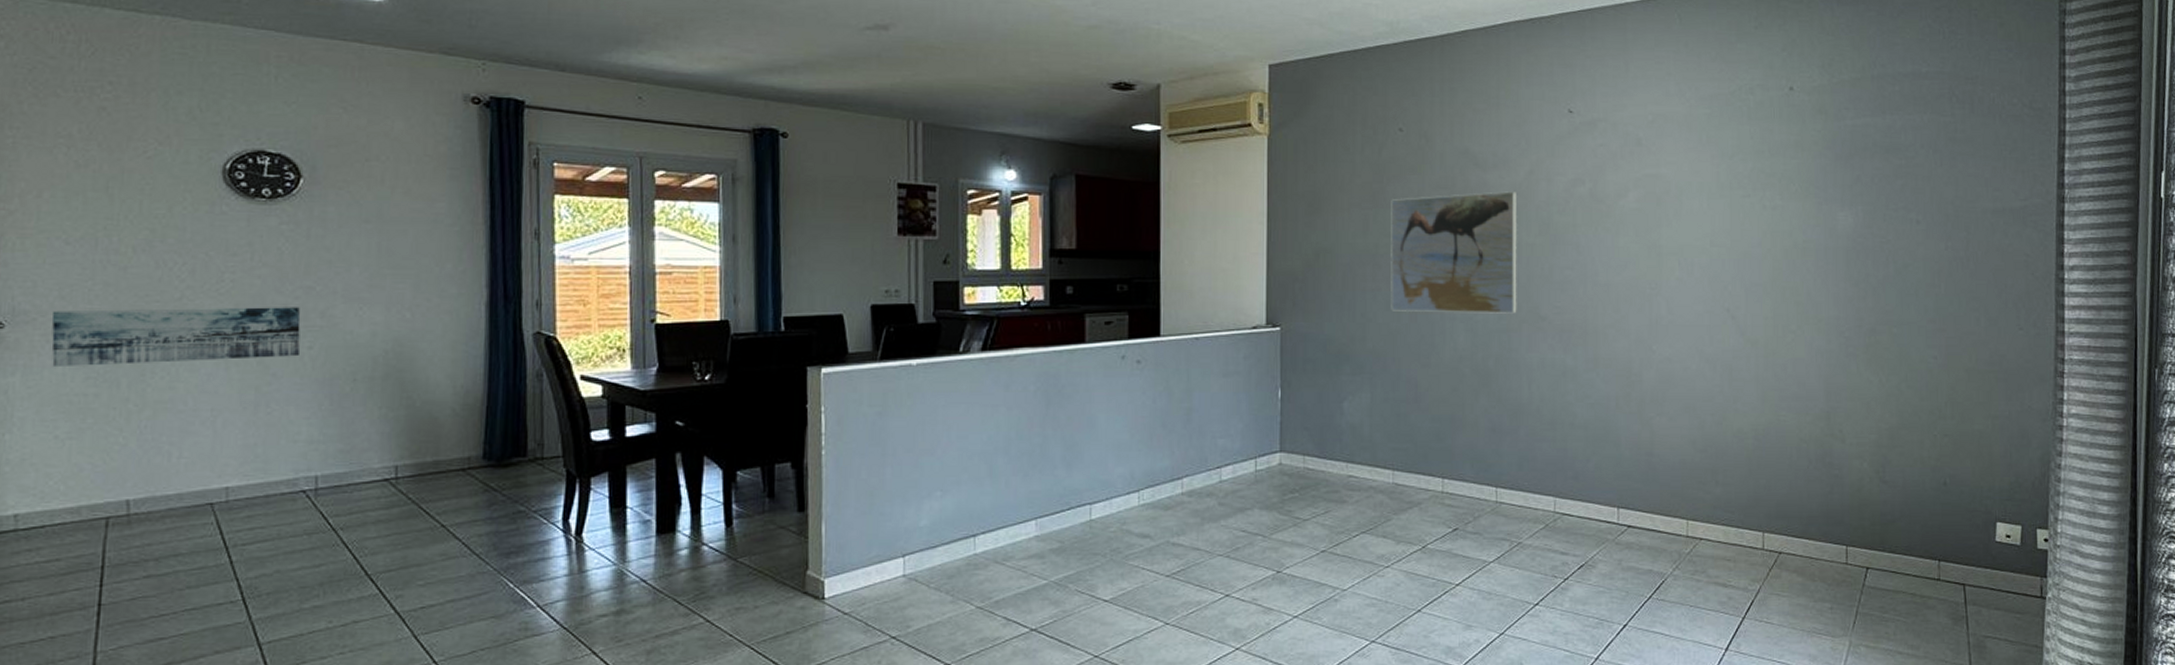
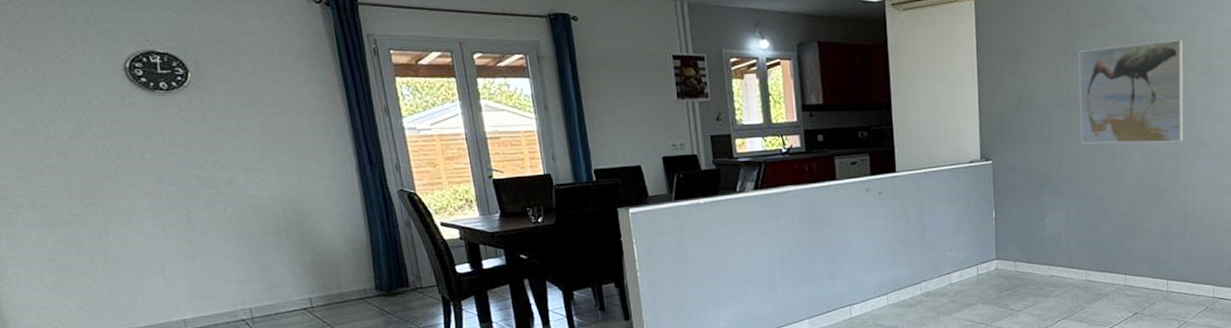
wall art: present [51,307,301,368] -> none [17,178,219,234]

